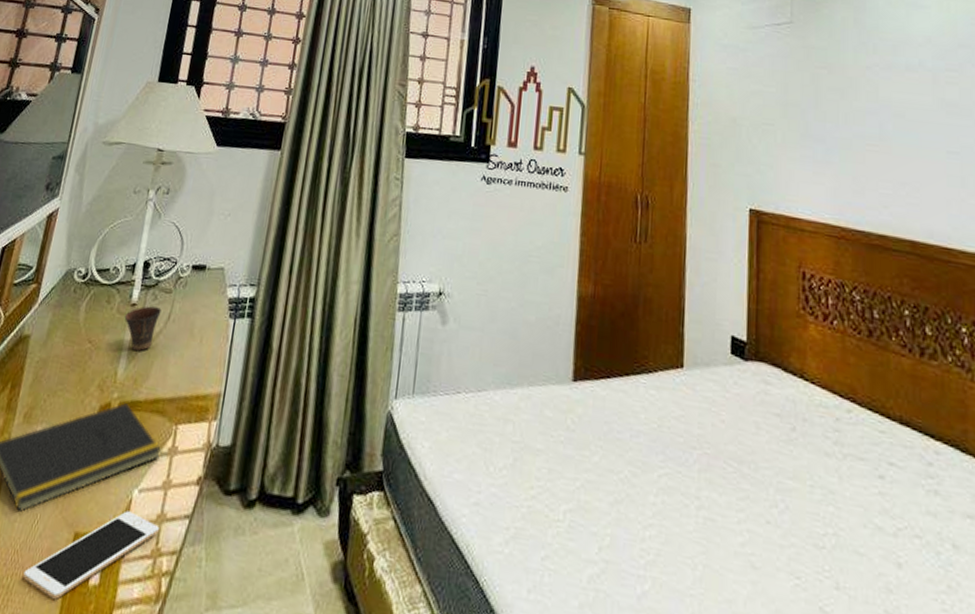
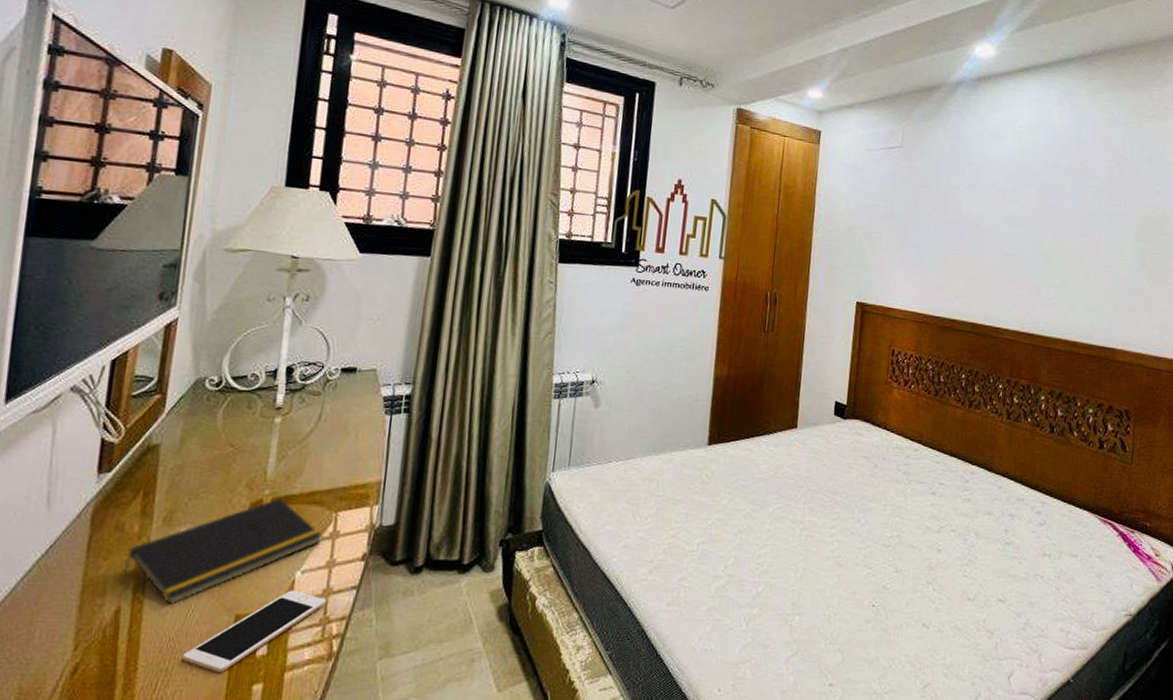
cup: present [124,306,161,352] -> none [269,408,311,451]

